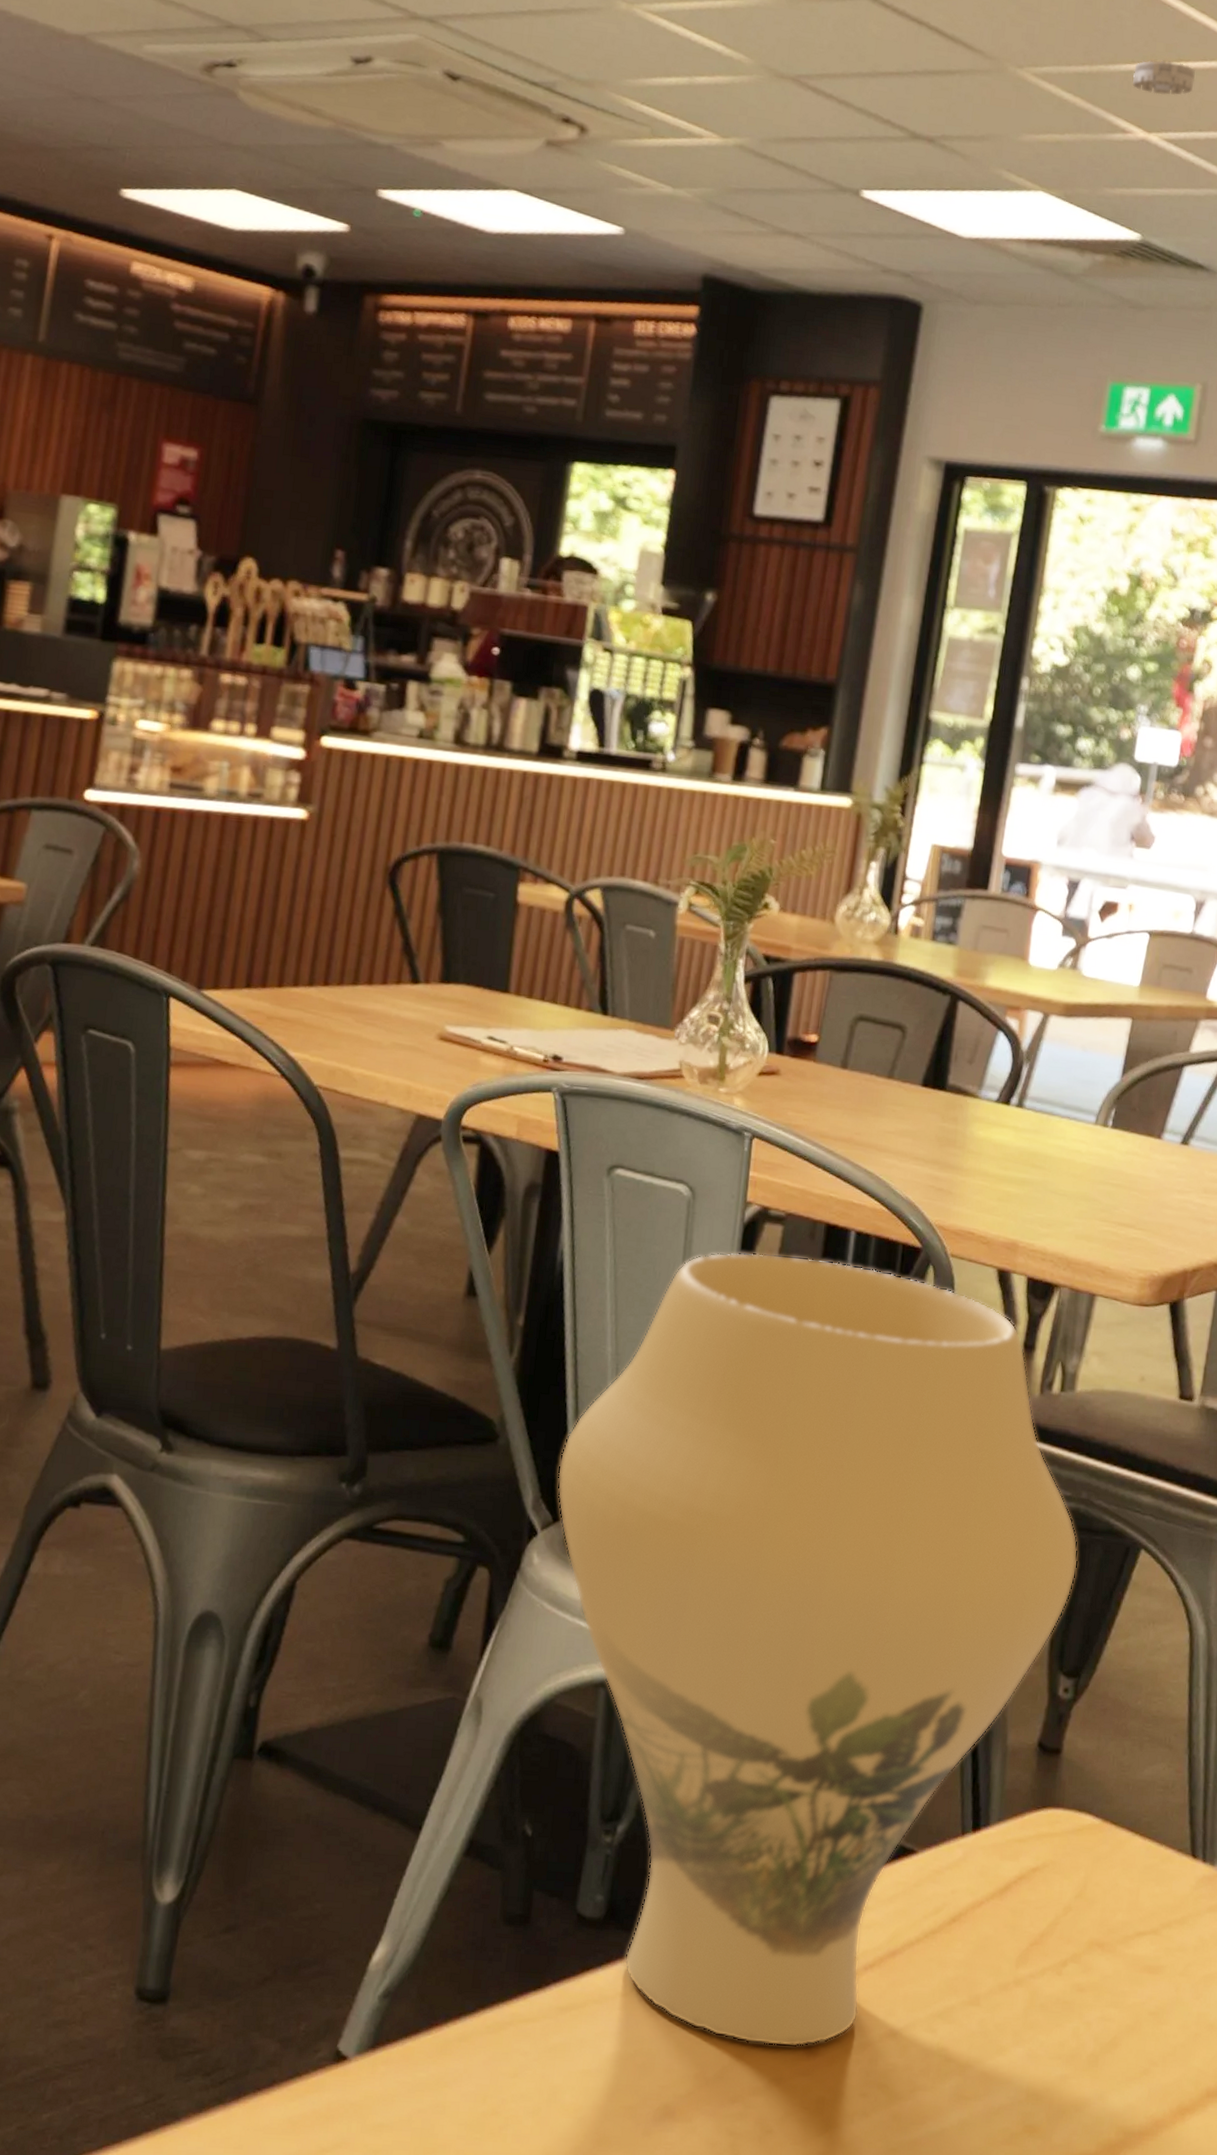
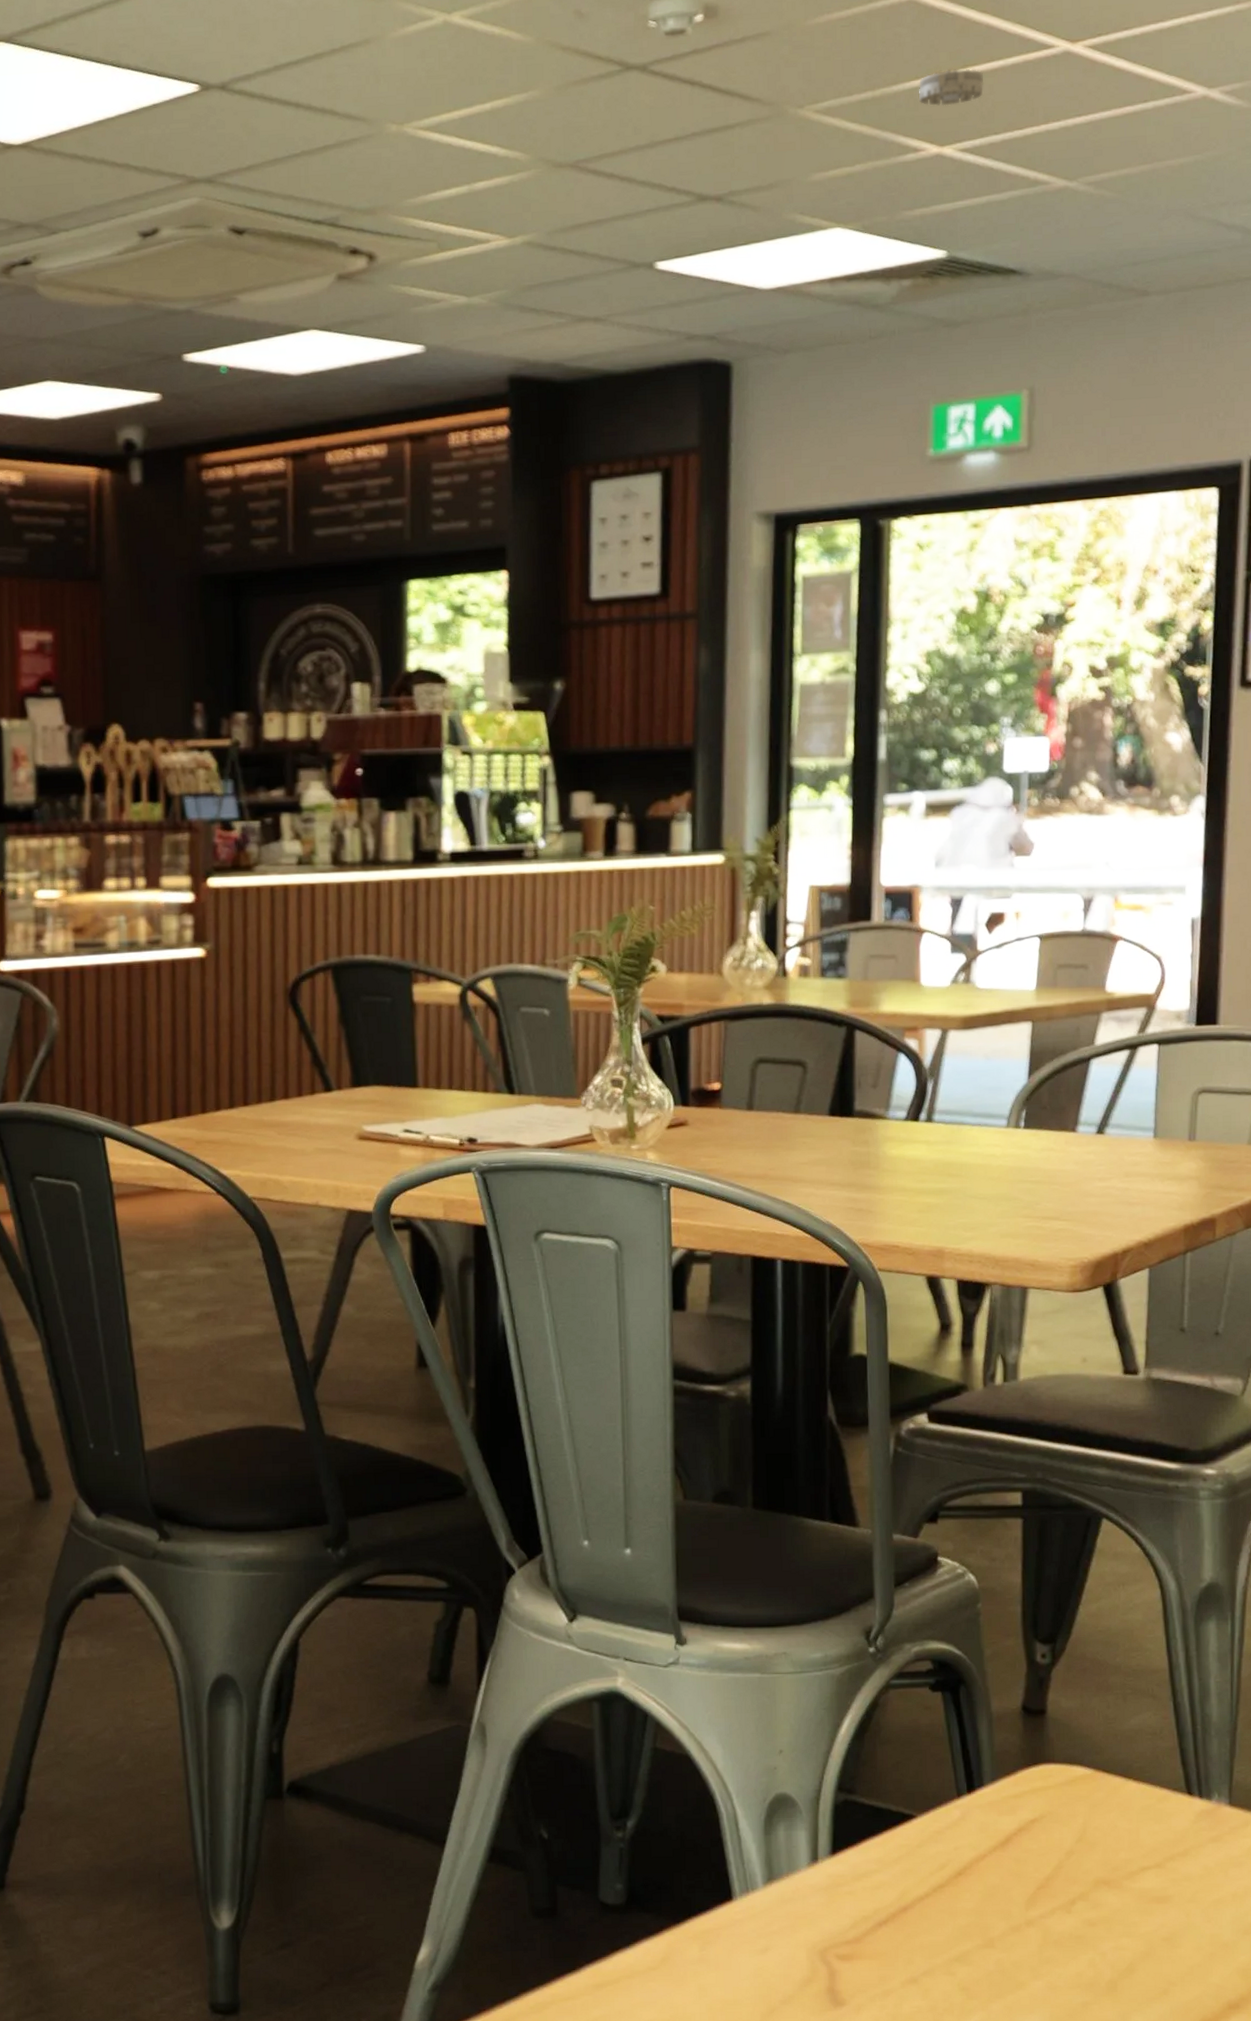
vase: present [557,1252,1078,2048] -> none [526,1290,1041,2001]

